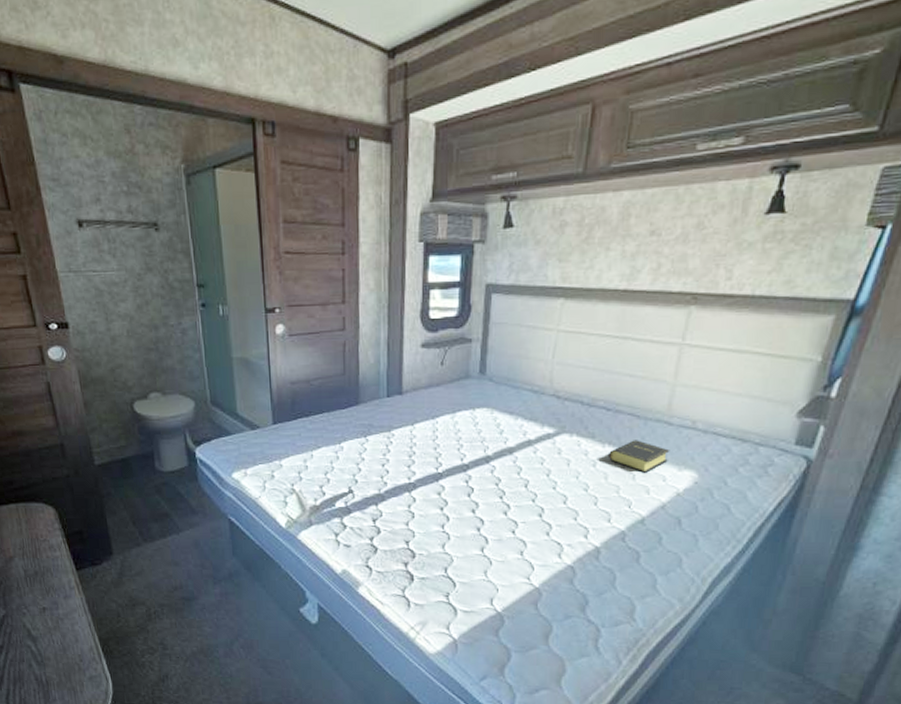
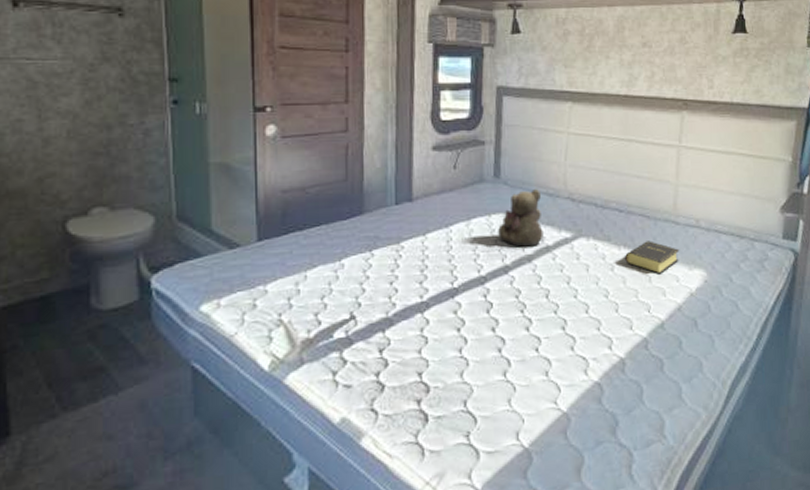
teddy bear: none [481,386,526,441] -> present [498,189,543,249]

